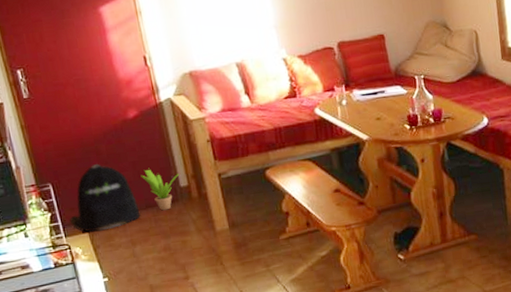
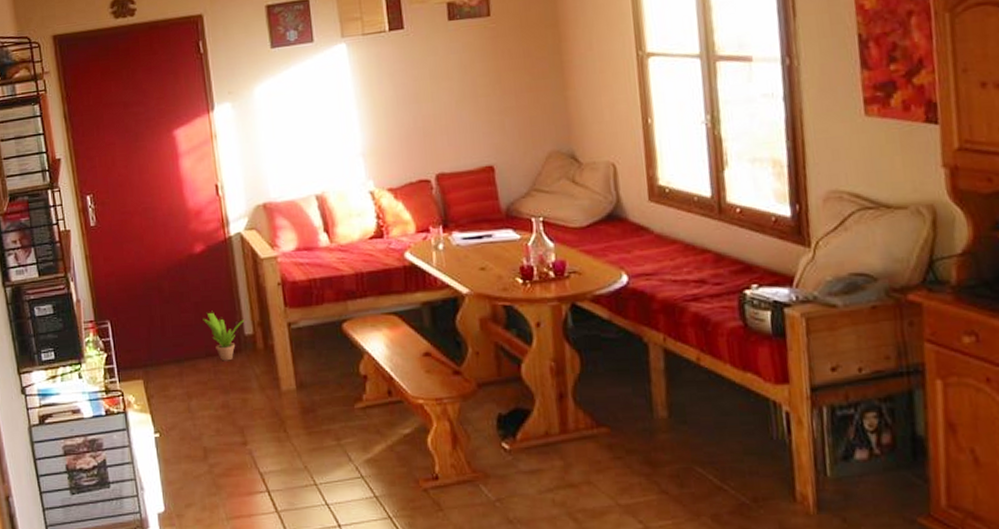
backpack: present [69,163,141,232] -> none [125,301,200,379]

